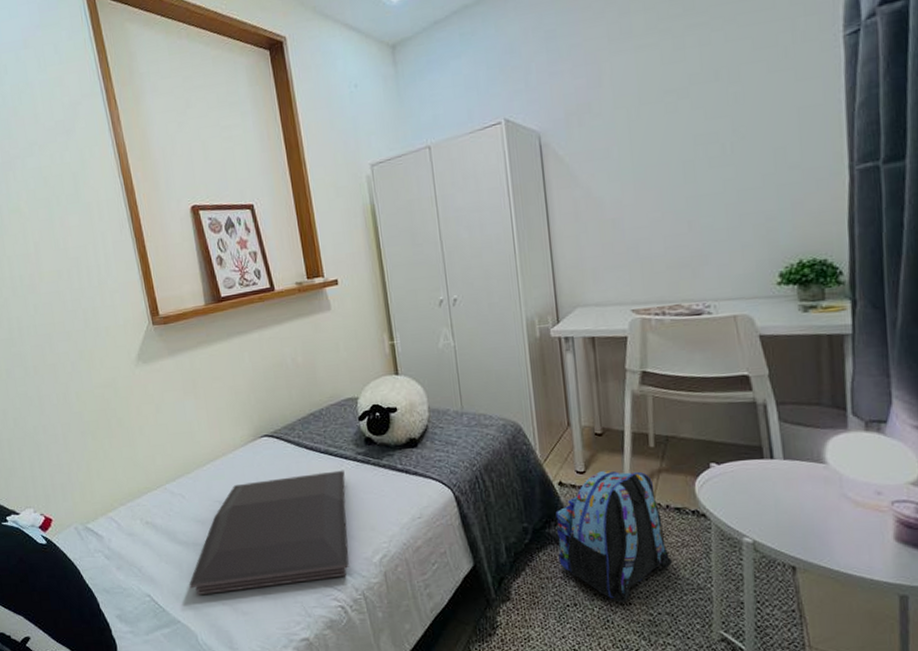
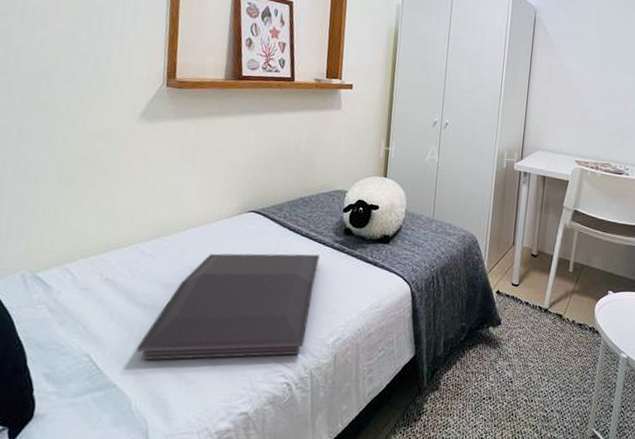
backpack: present [555,470,673,603] -> none [484,286,569,399]

